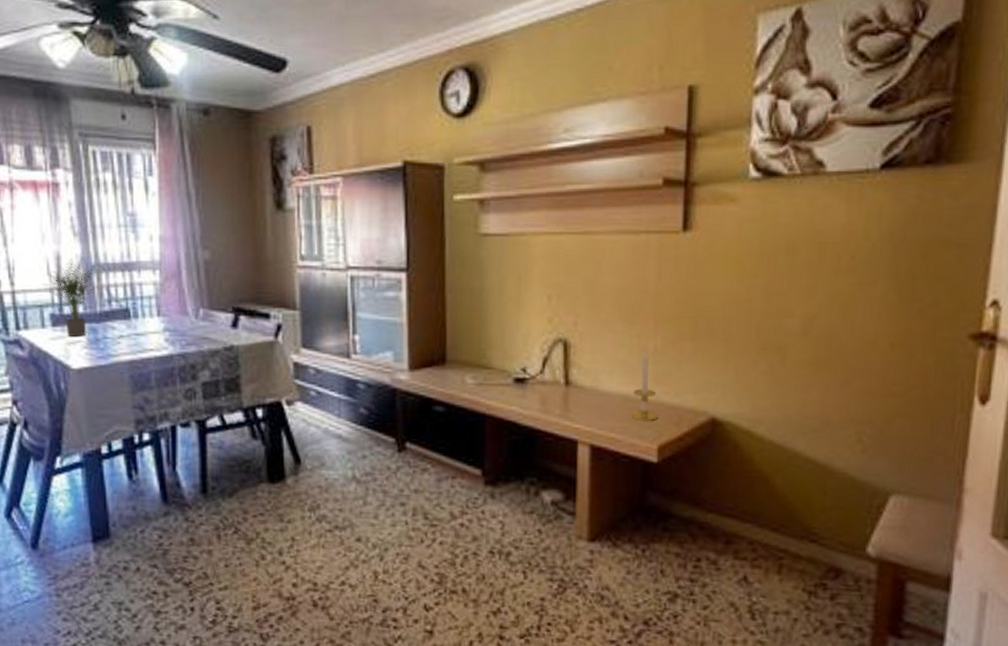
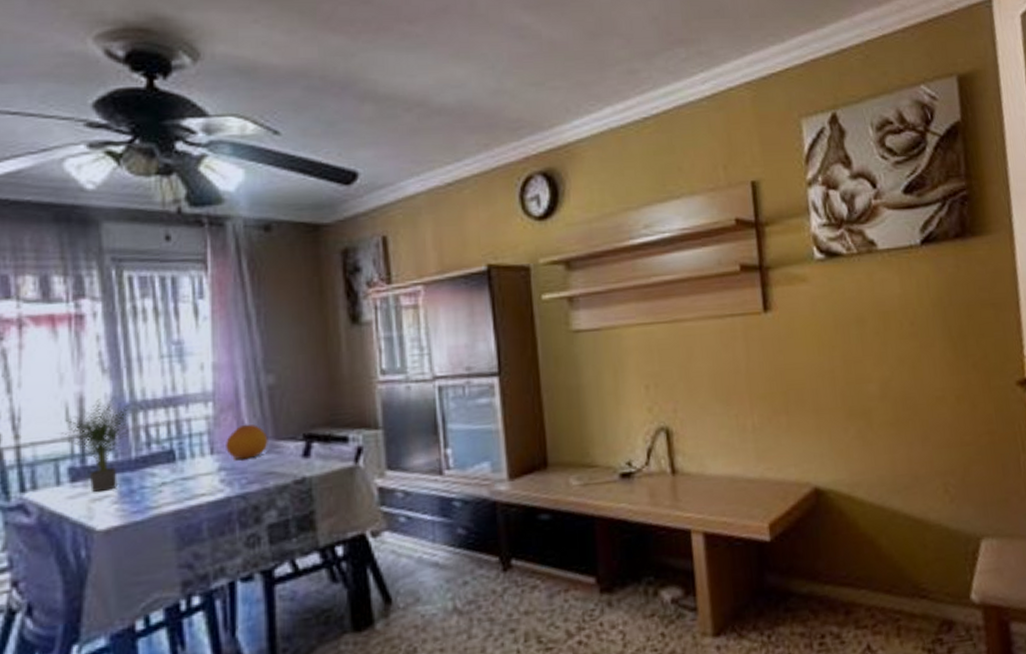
fruit: none [170,293,204,323] -> present [226,424,268,459]
candle: present [630,351,658,422] -> none [738,430,765,501]

